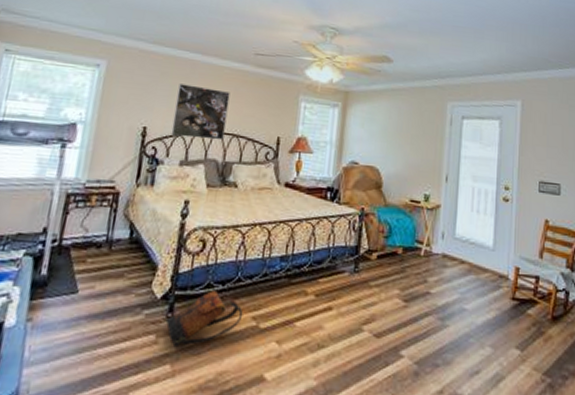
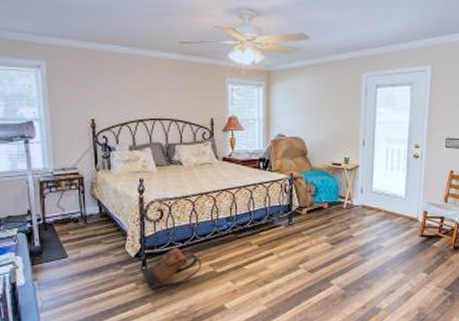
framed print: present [171,84,230,141] -> none [116,77,164,126]

